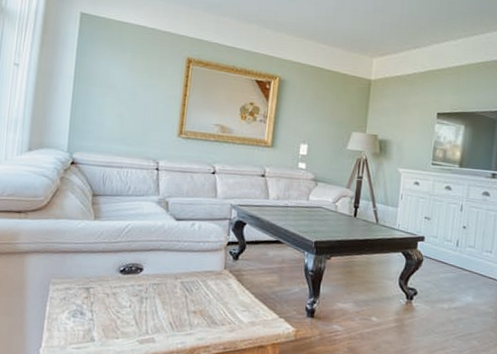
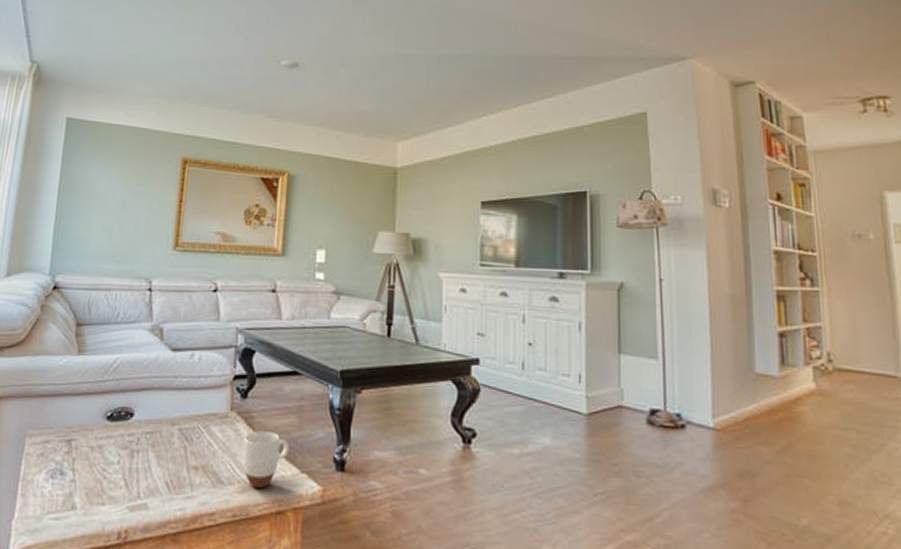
mug: none [233,285,271,328] -> present [243,431,289,488]

